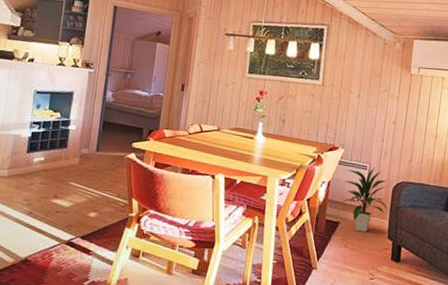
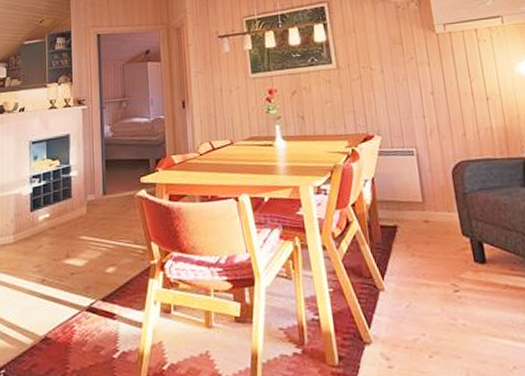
indoor plant: present [342,167,387,232] -> none [388,150,452,233]

